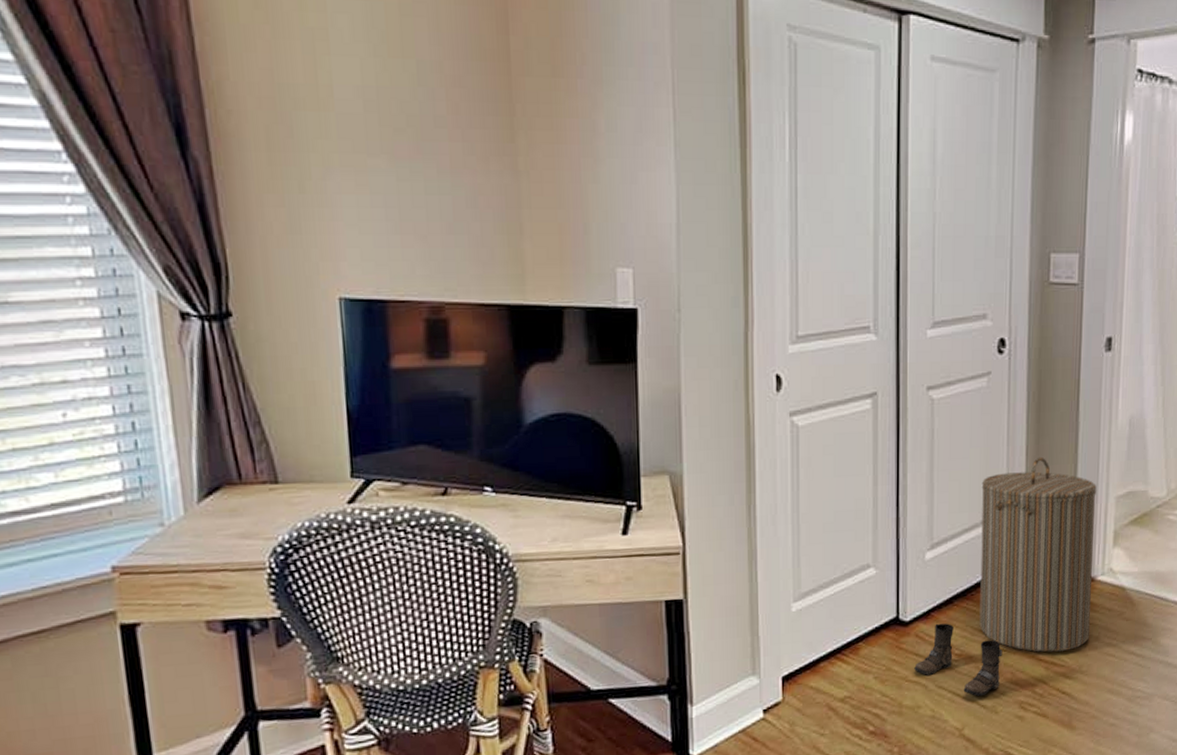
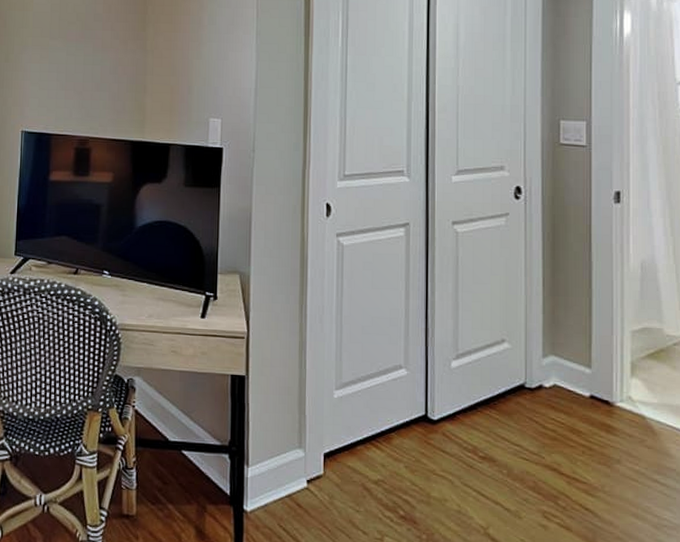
boots: present [914,623,1003,696] -> none [441,425,525,499]
laundry hamper: present [979,456,1097,652] -> none [502,288,611,469]

